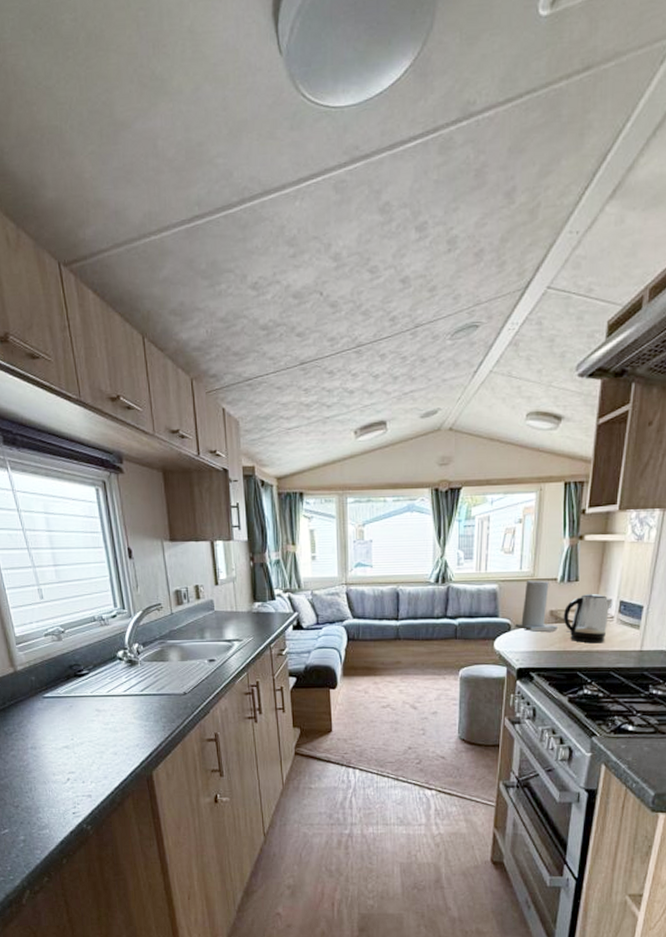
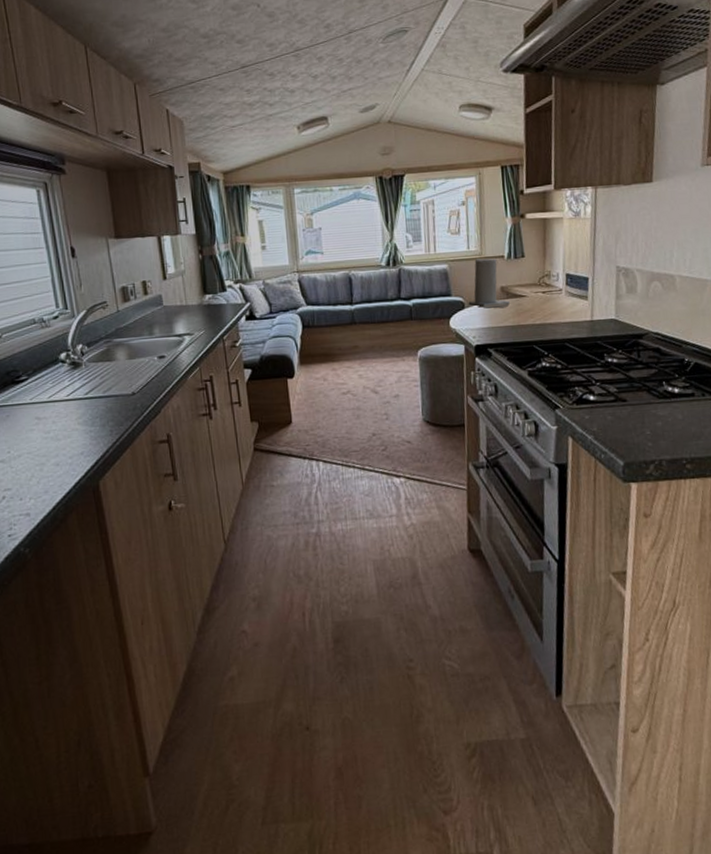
kettle: present [563,593,612,644] -> none [513,267,558,317]

